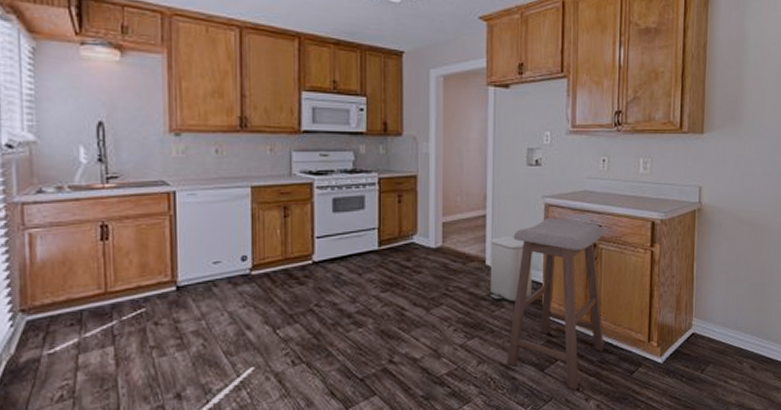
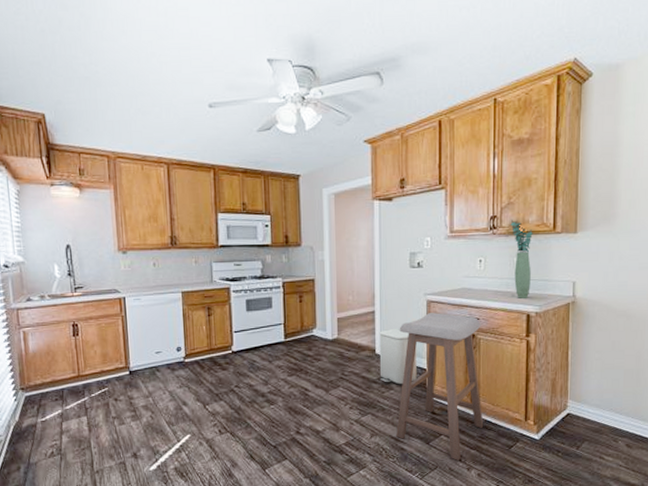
vase: none [636,115,659,204] -> present [510,219,533,298]

